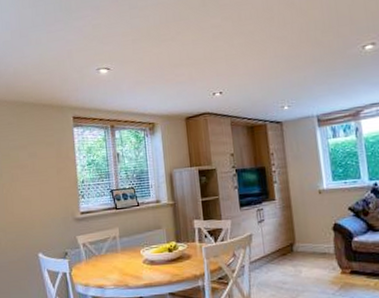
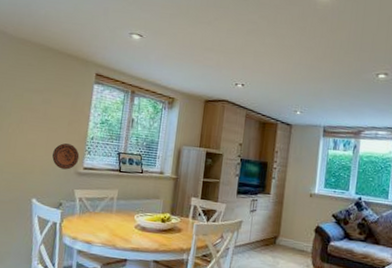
decorative plate: none [48,192,75,219] -> present [52,143,80,170]

